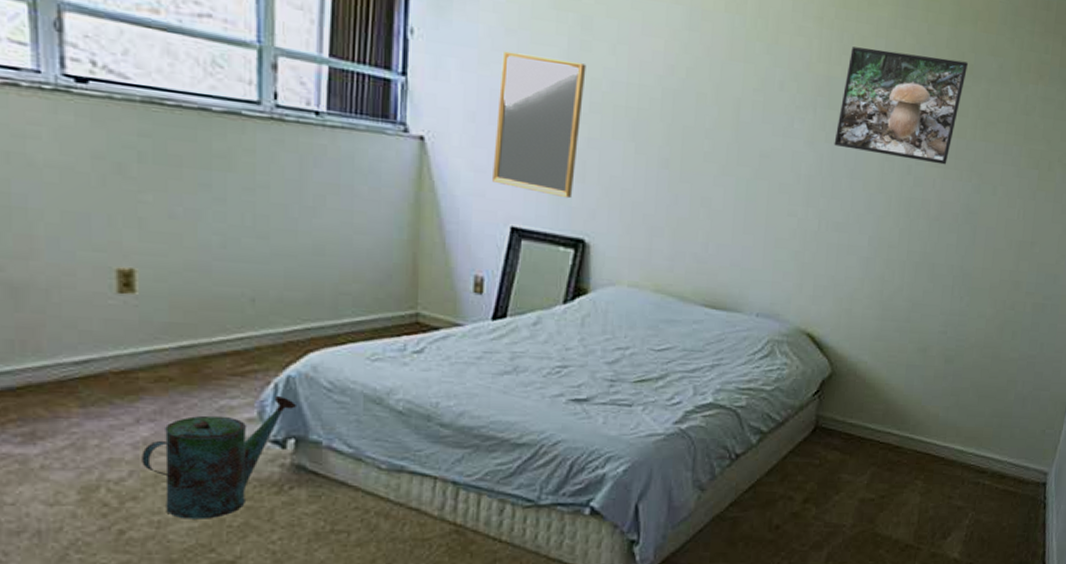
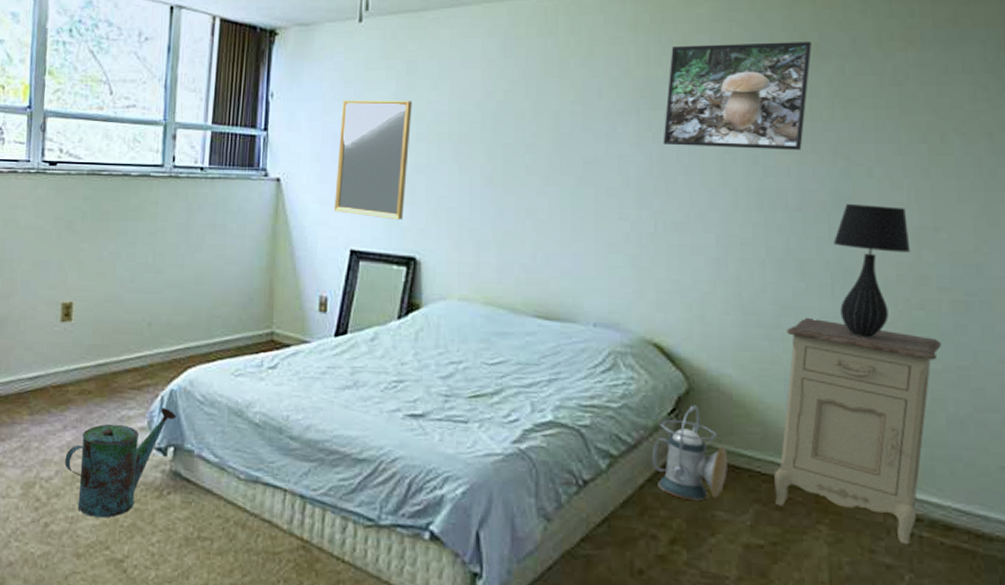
lantern: none [795,387,856,466] -> present [651,405,727,501]
nightstand: none [887,313,1022,491] -> present [774,317,942,545]
table lamp: none [955,217,1014,332] -> present [833,204,911,338]

